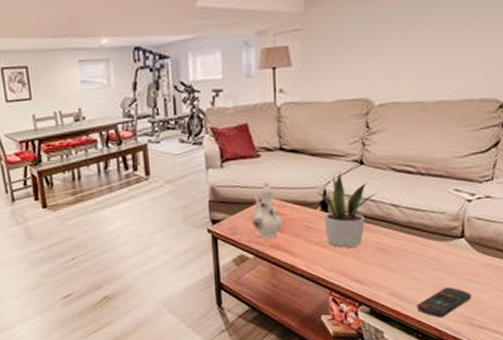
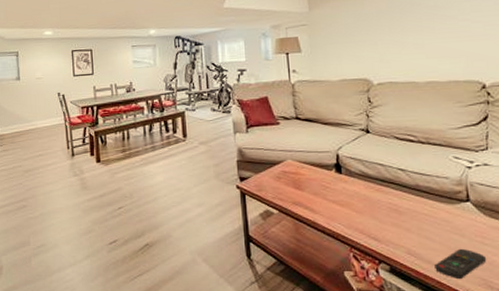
ewer: present [251,181,283,238] -> none [273,145,302,195]
potted plant: present [317,171,376,248] -> none [331,138,383,207]

